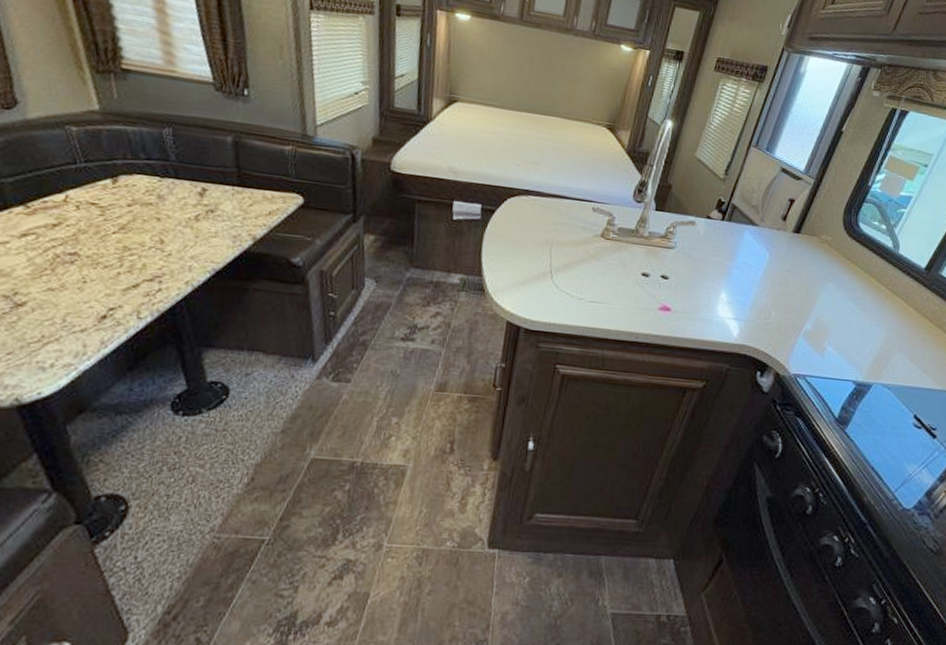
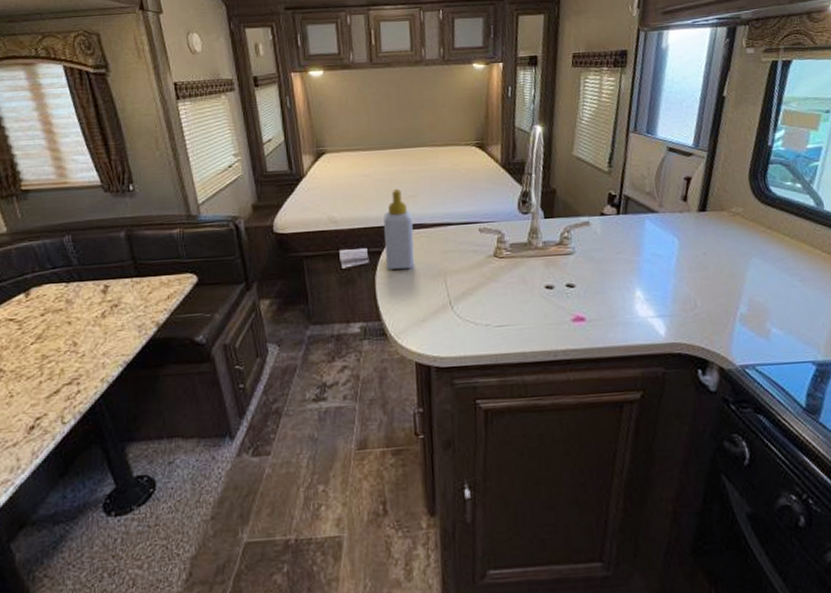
soap bottle: none [496,152,532,233] -> present [383,188,415,270]

